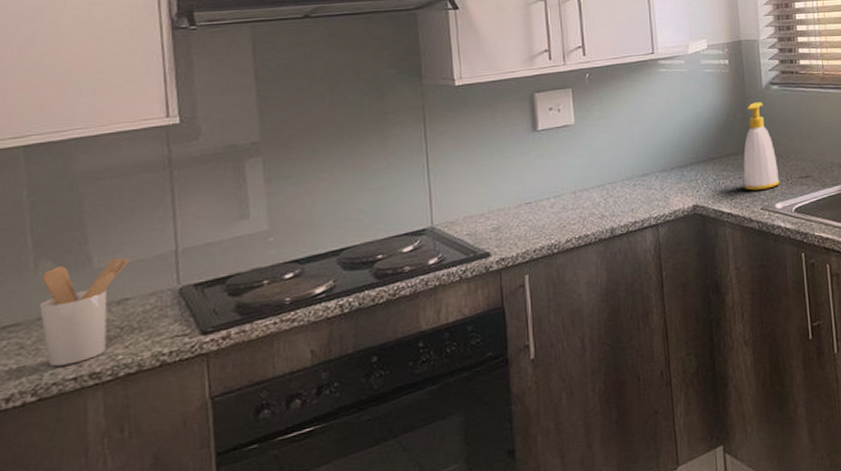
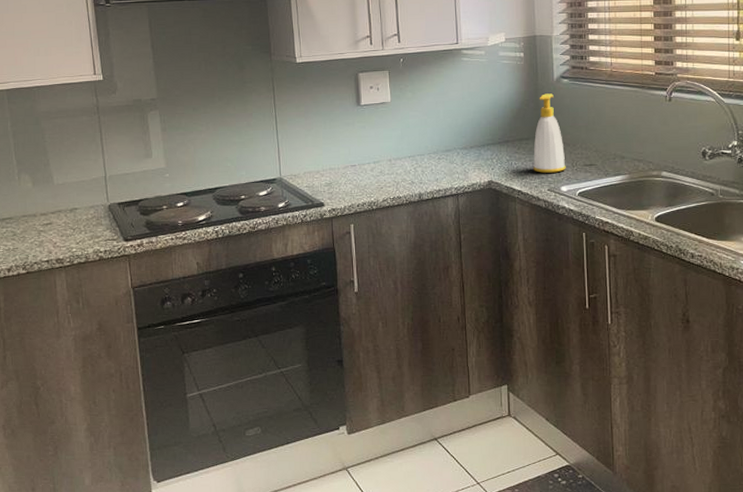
utensil holder: present [40,257,130,367] -> none [23,177,76,251]

